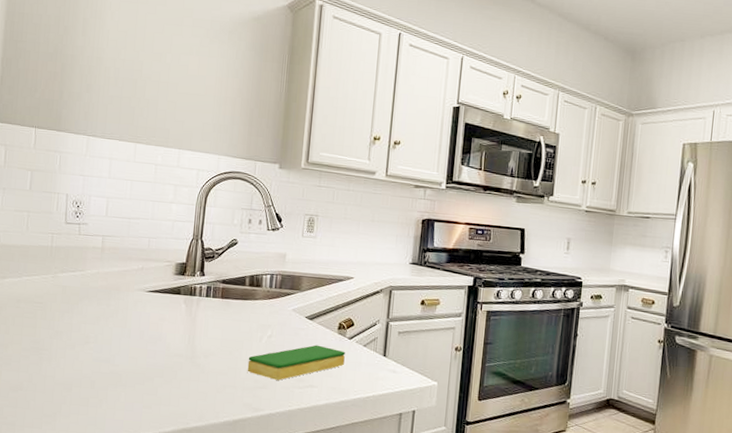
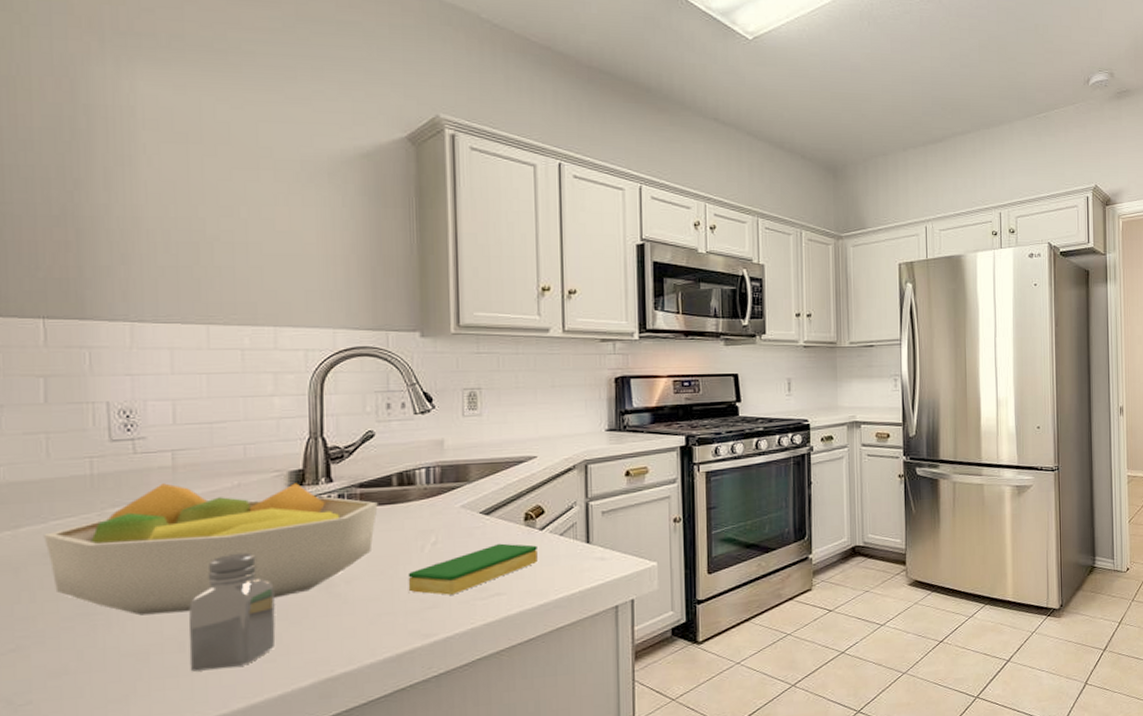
fruit bowl: none [18,260,234,360] -> present [43,483,378,616]
saltshaker: none [96,320,156,407] -> present [188,552,276,672]

